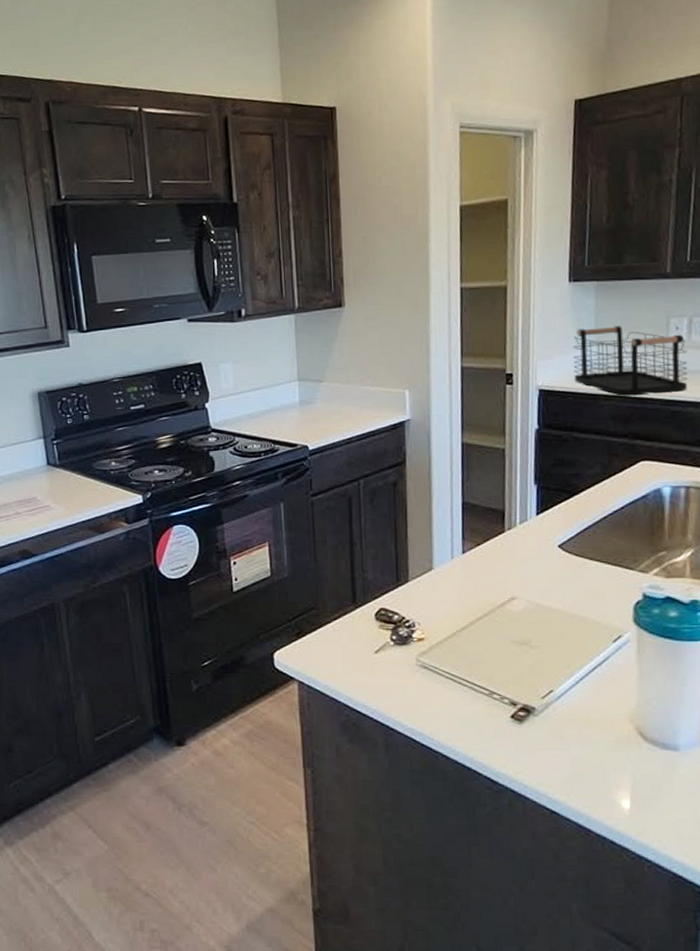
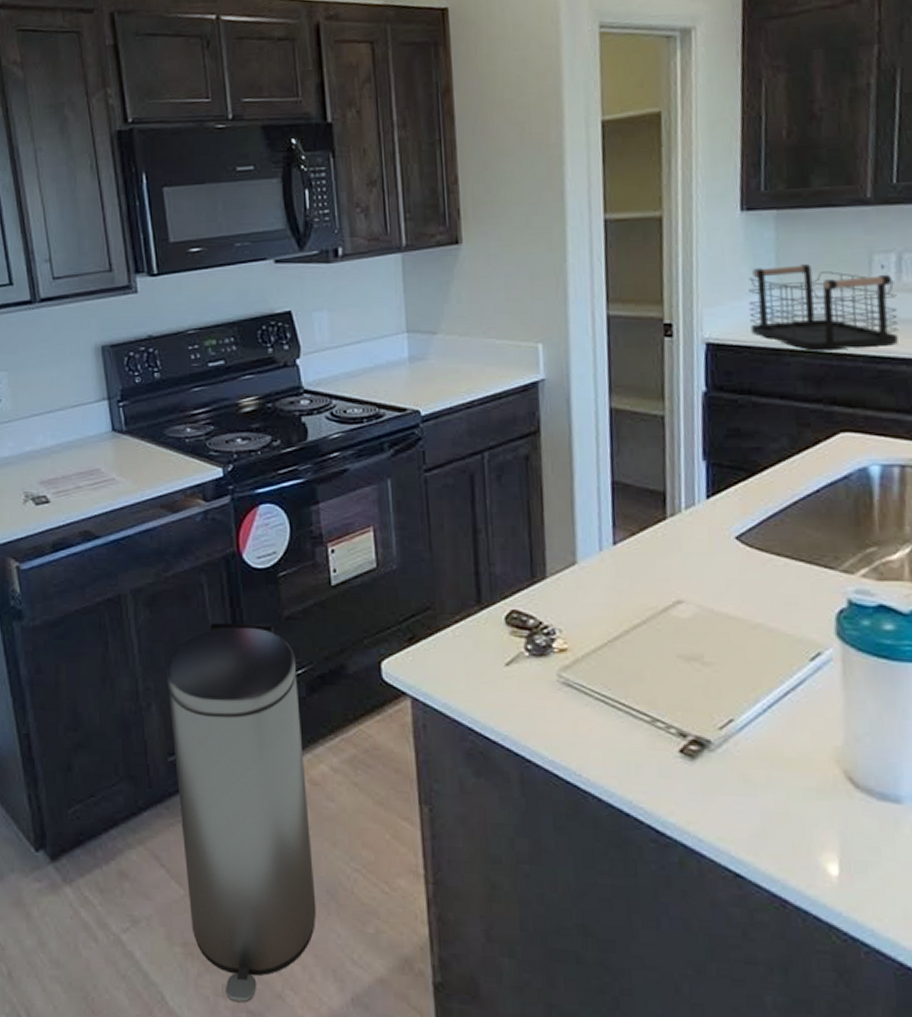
pedal bin: none [94,624,219,935] -> present [166,622,317,1003]

